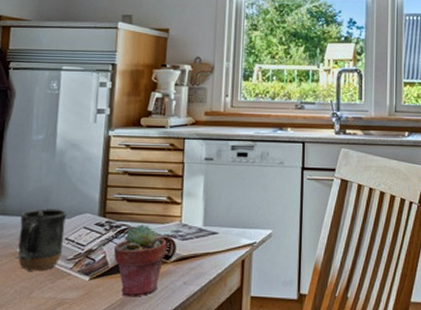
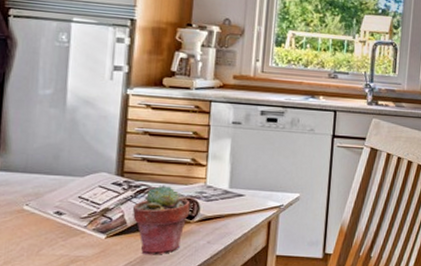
mug: present [14,209,67,271] -> none [20,166,81,229]

